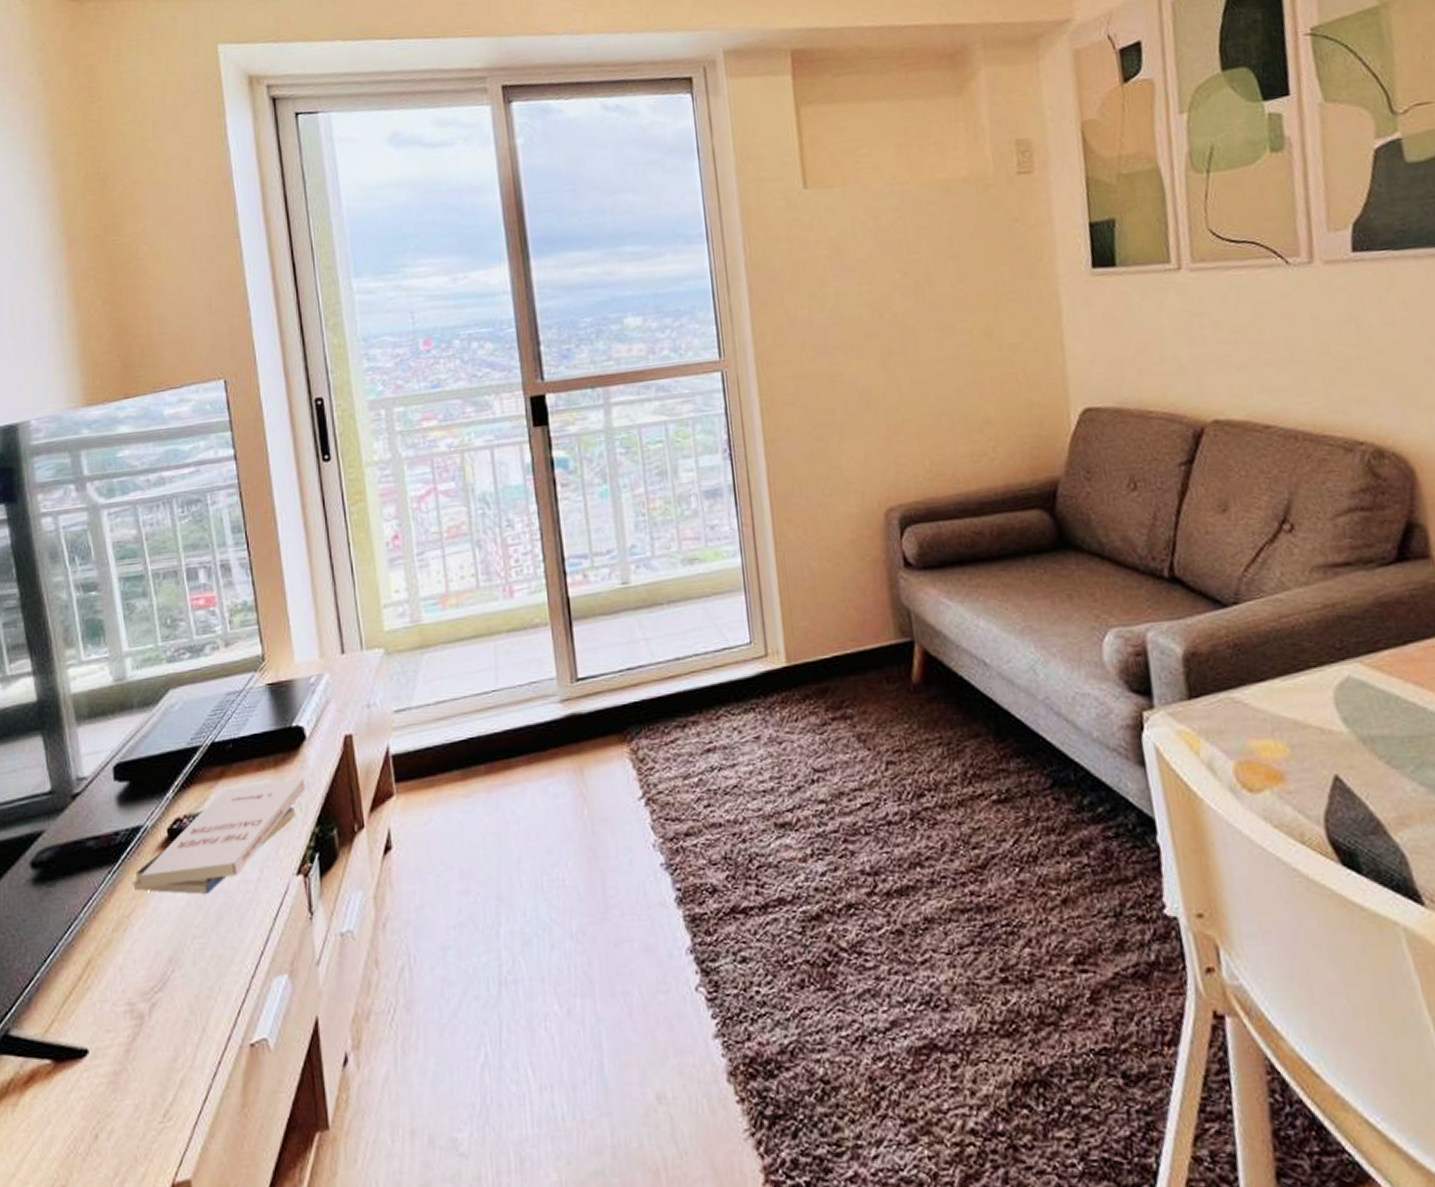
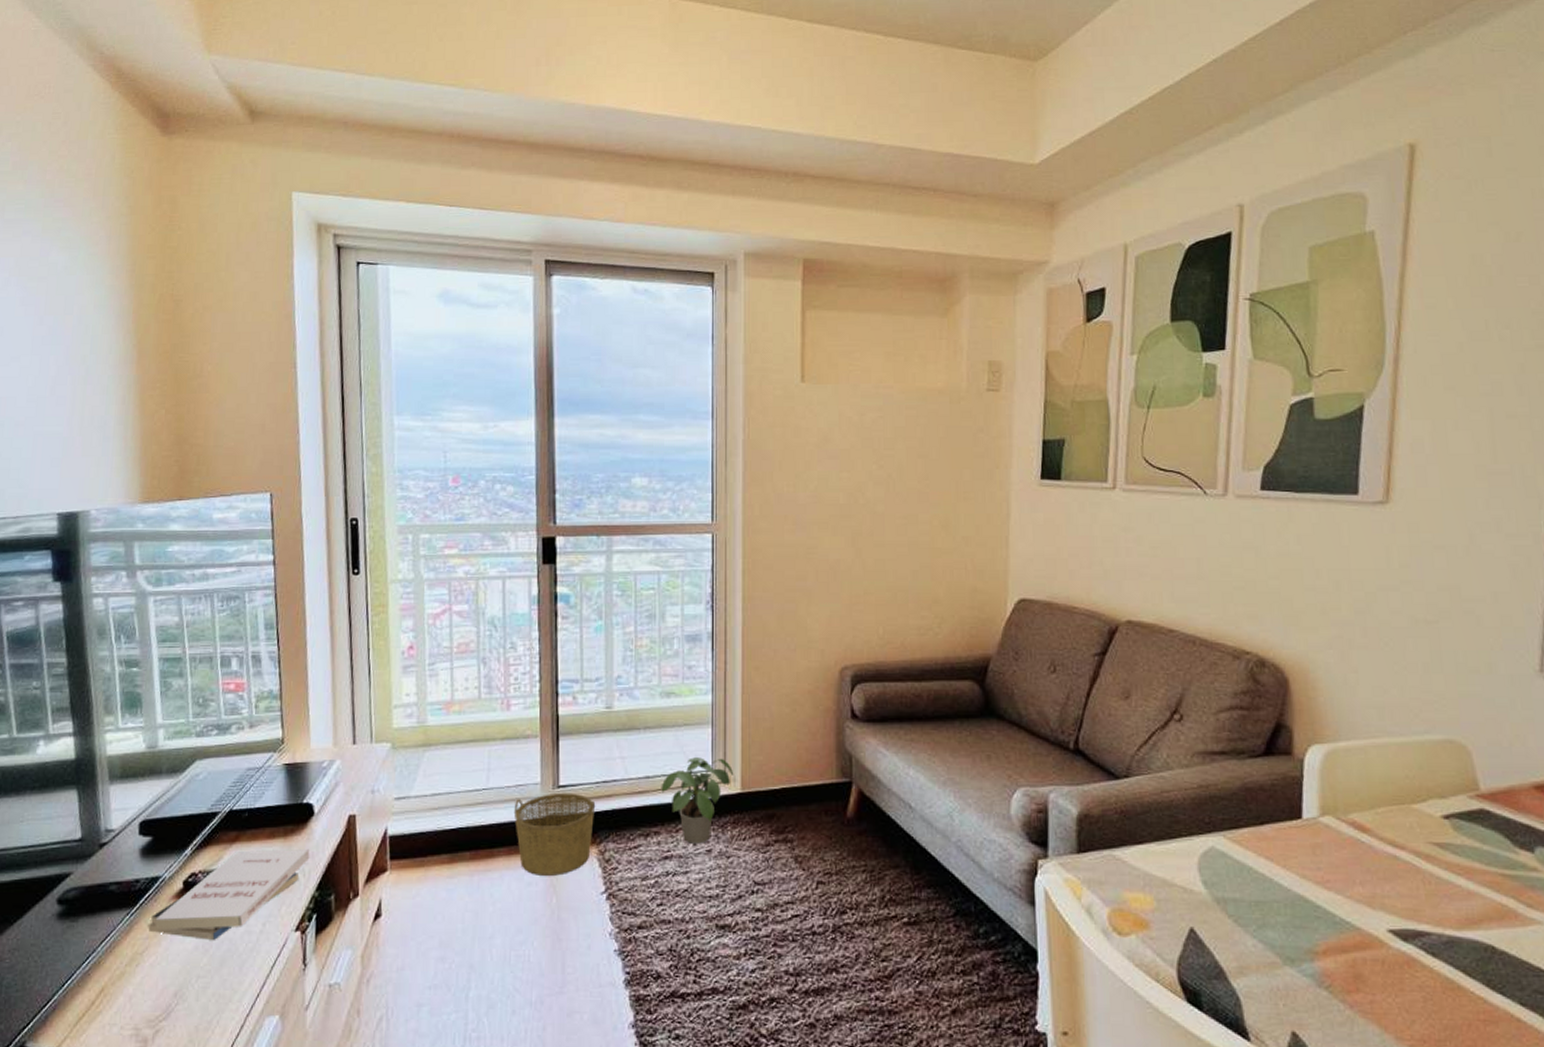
basket: none [529,685,622,785] -> present [513,792,596,876]
potted plant: none [693,629,777,732] -> present [661,757,734,844]

